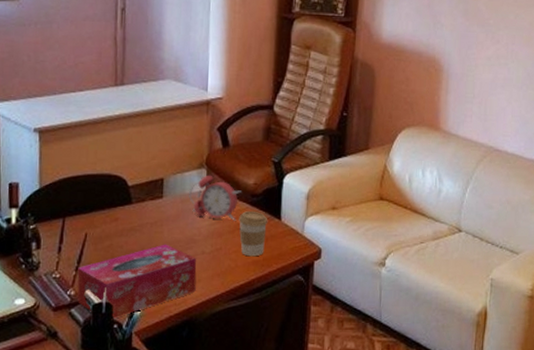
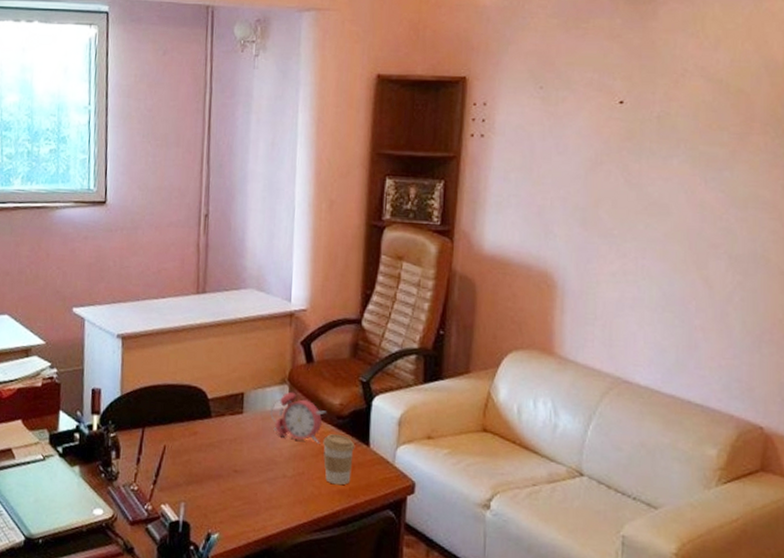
tissue box: present [77,244,197,320] -> none [154,463,277,541]

